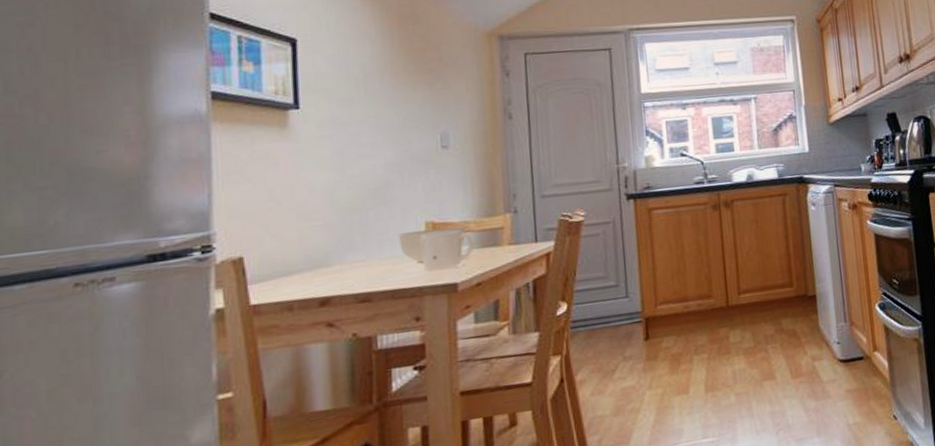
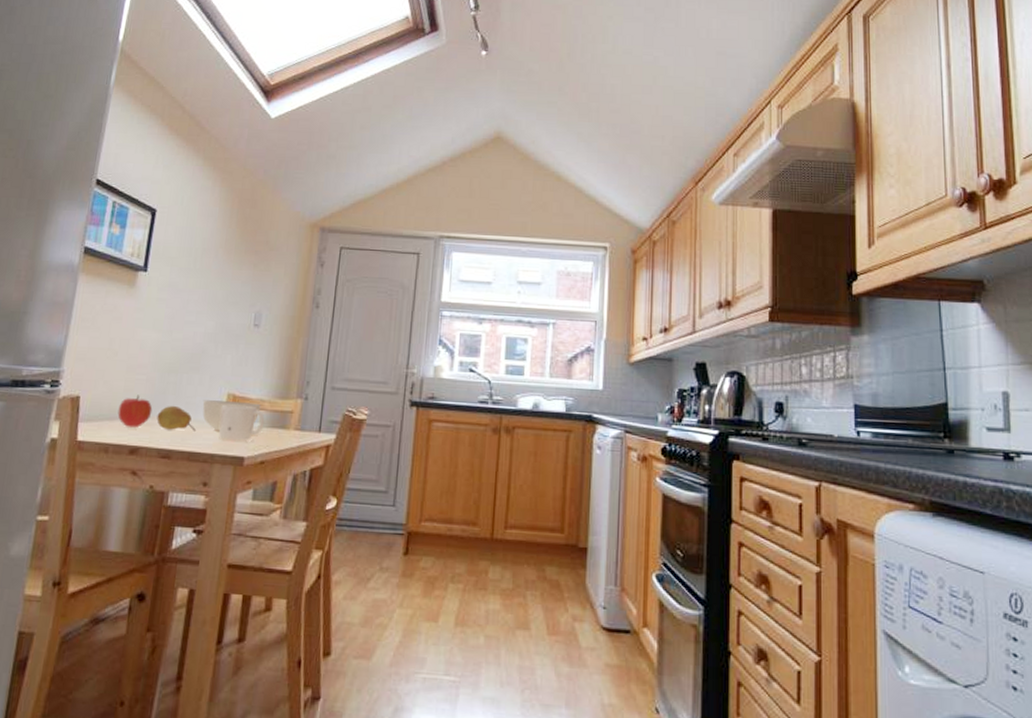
fruit: none [295,242,339,279] -> present [117,395,153,428]
fruit: none [345,245,397,273] -> present [157,405,197,433]

